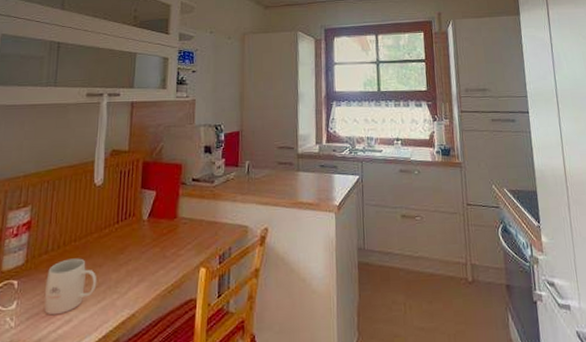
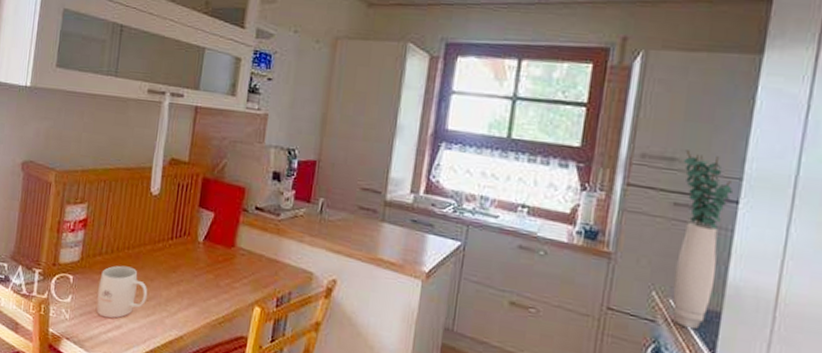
vase: none [491,82,529,208] -> present [672,150,734,330]

